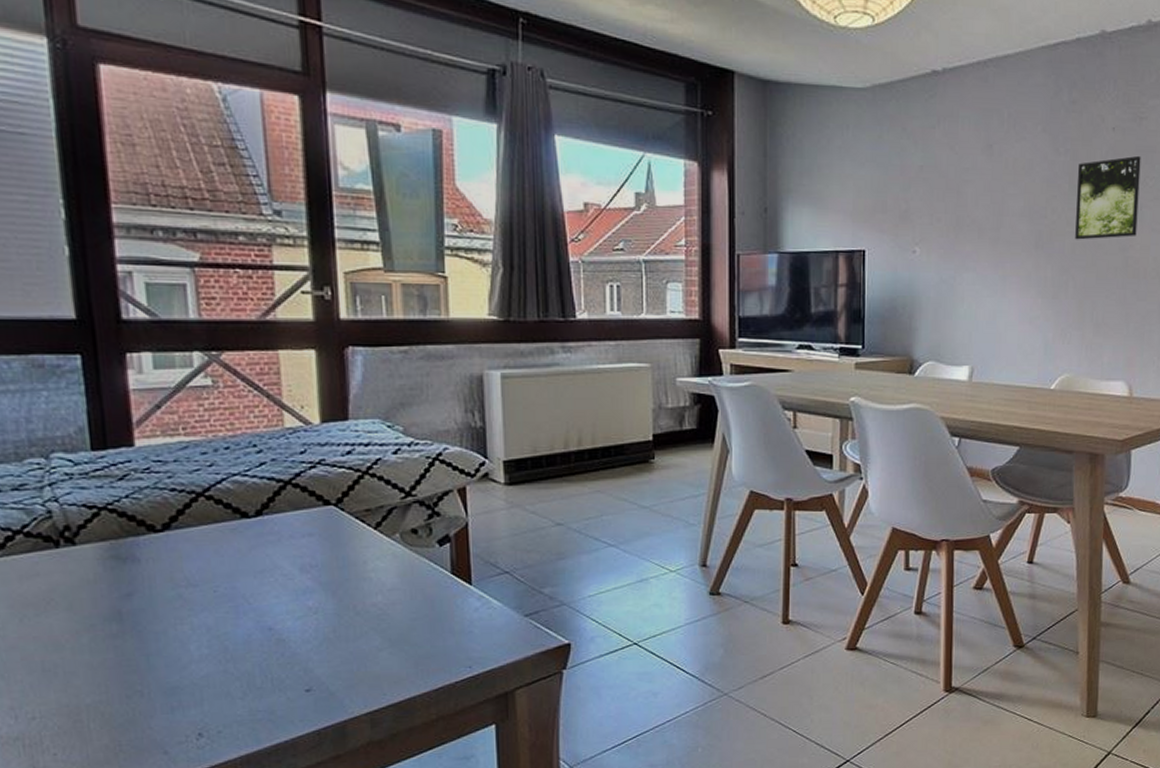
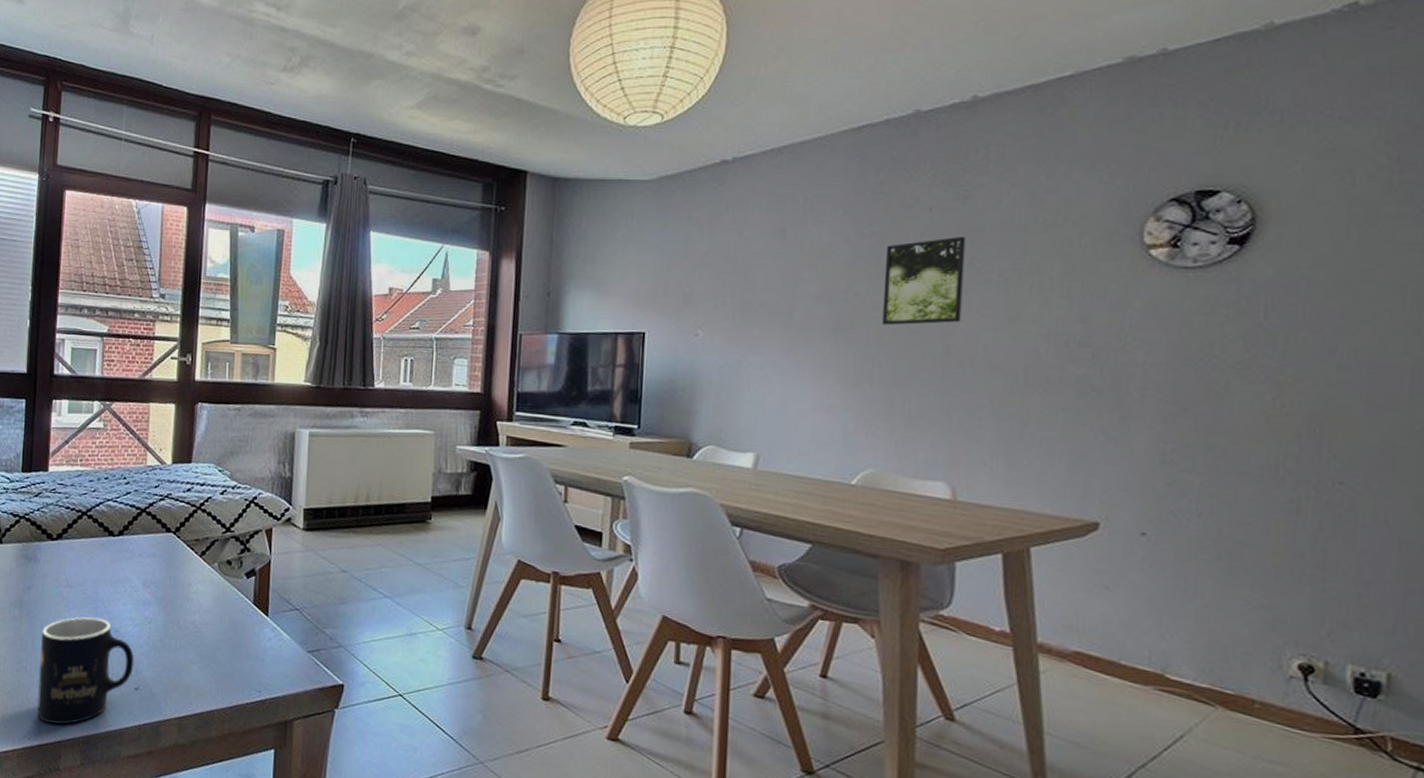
mug: none [159,617,301,750] -> present [37,617,134,725]

